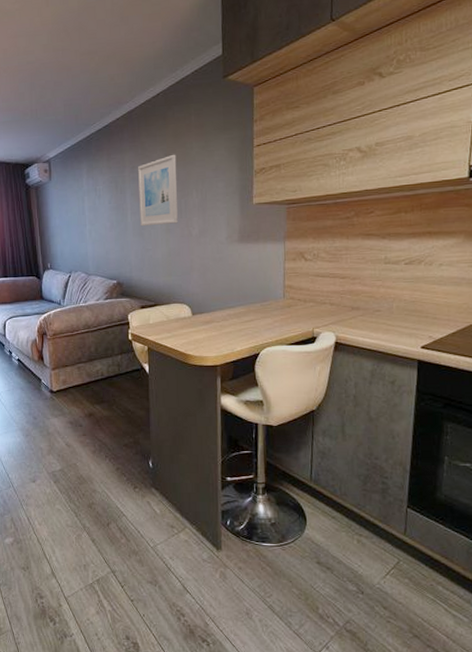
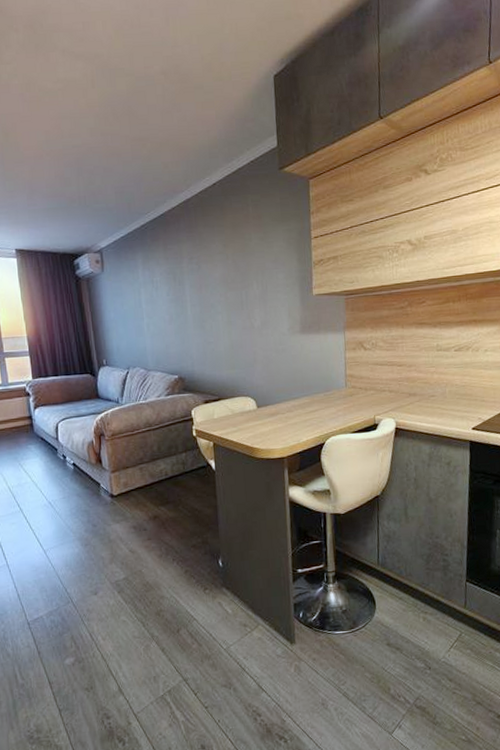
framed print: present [138,154,178,227] -> none [196,245,239,319]

